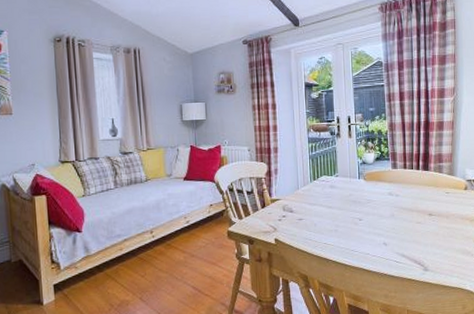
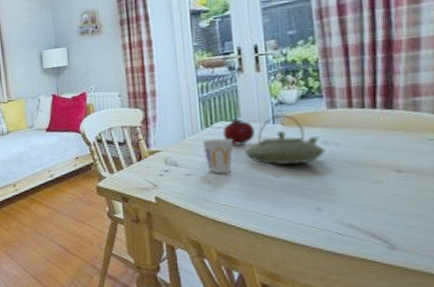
cup: none [311,189,332,218] -> present [202,138,233,173]
fruit: none [325,174,347,196] -> present [222,118,255,146]
teapot: none [339,172,390,211] -> present [244,114,326,166]

